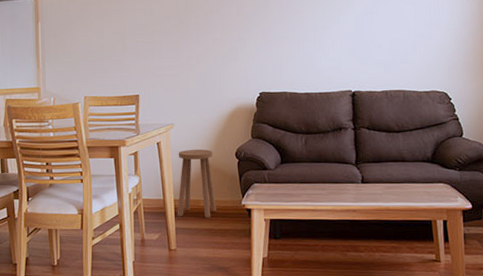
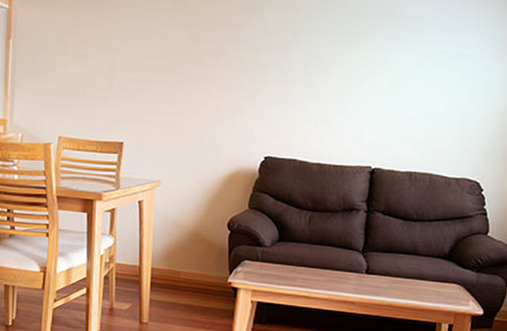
stool: present [177,149,216,218] -> none [153,213,202,293]

